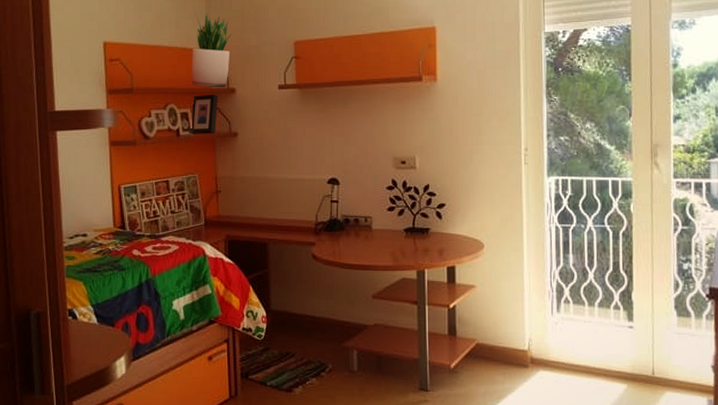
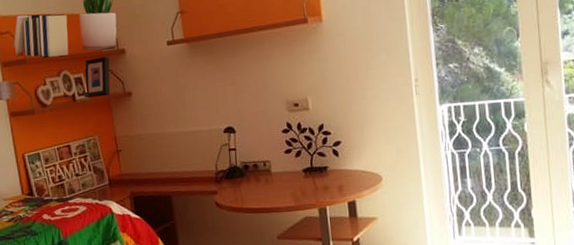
books: none [121,43,180,89] -> present [13,14,69,58]

